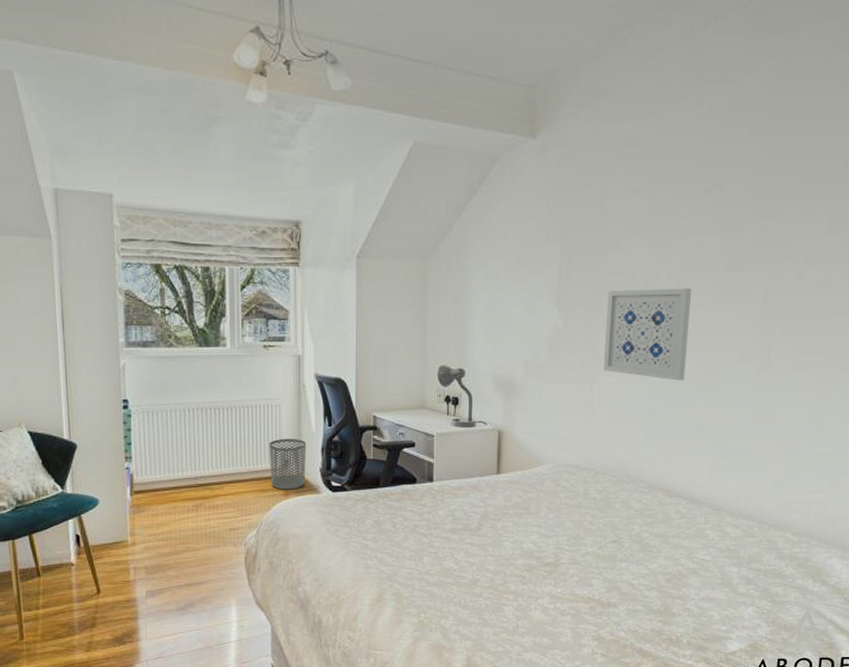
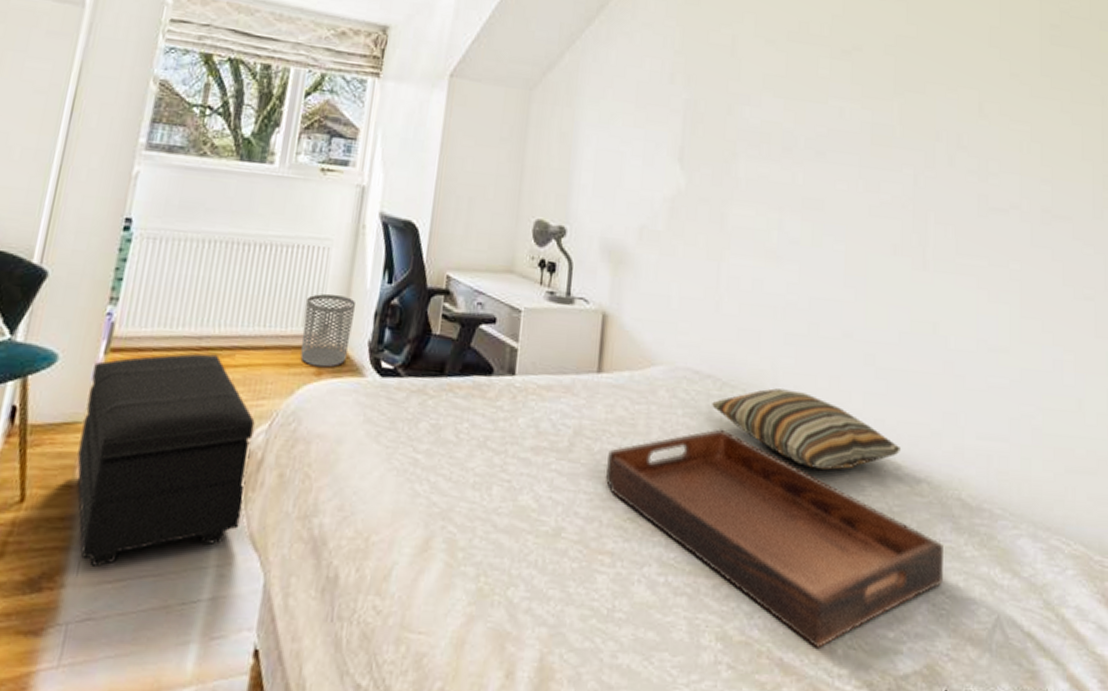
footstool: none [125,488,248,627] -> present [77,353,255,567]
serving tray: none [507,504,768,640] -> present [605,428,944,648]
pillow: none [588,472,738,525] -> present [712,388,900,470]
wall art: present [603,288,691,381] -> none [732,151,833,272]

